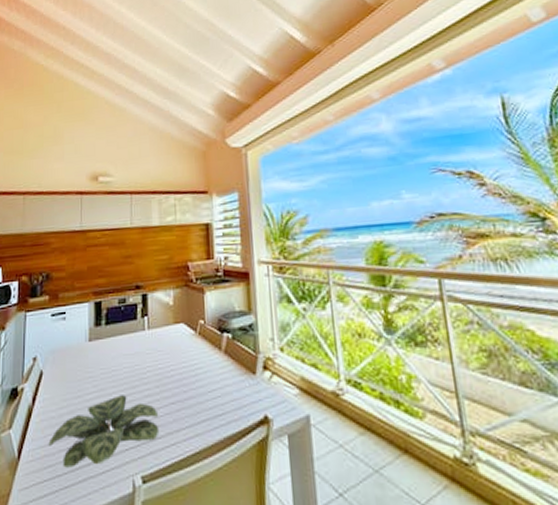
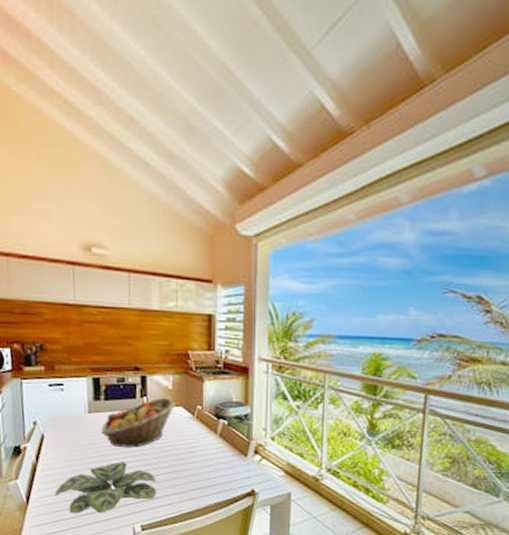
fruit basket: none [101,315,177,377] -> present [101,397,176,448]

